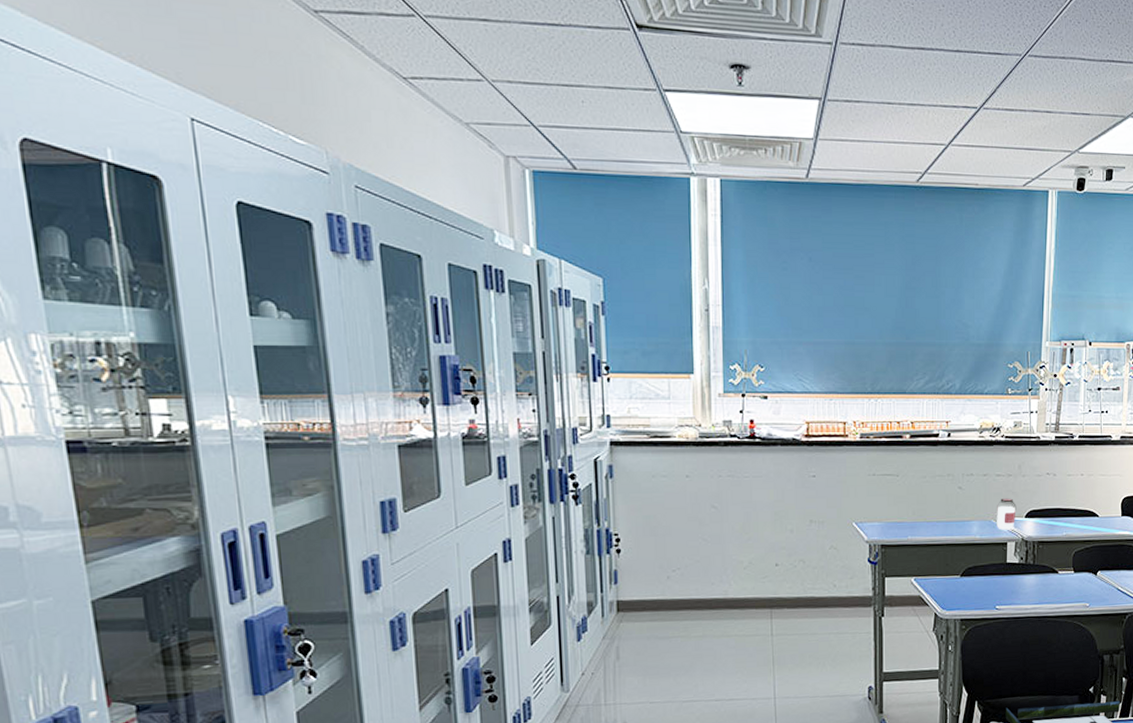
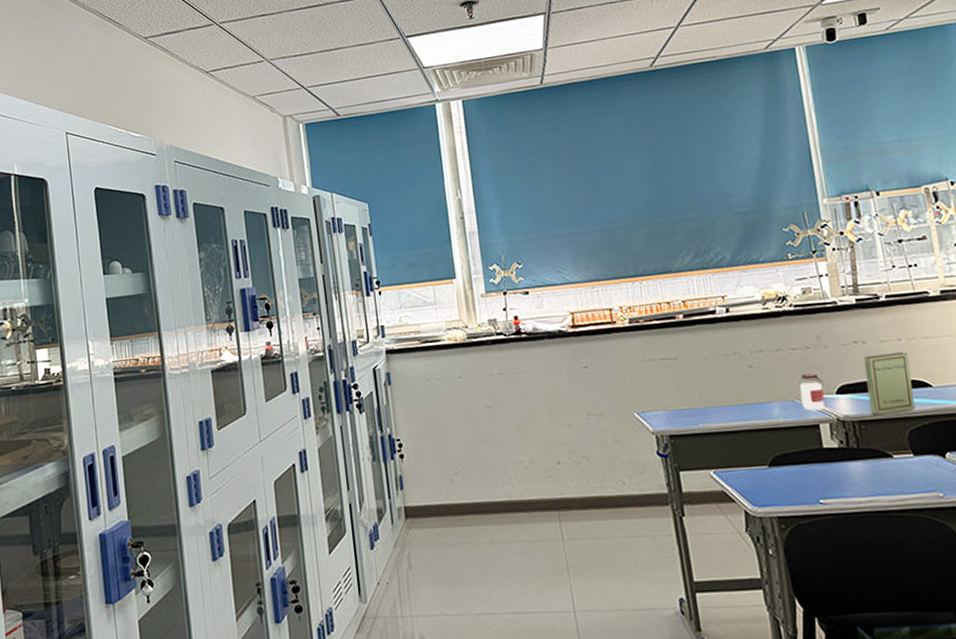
book: none [1048,486,1087,538] -> present [863,352,916,415]

